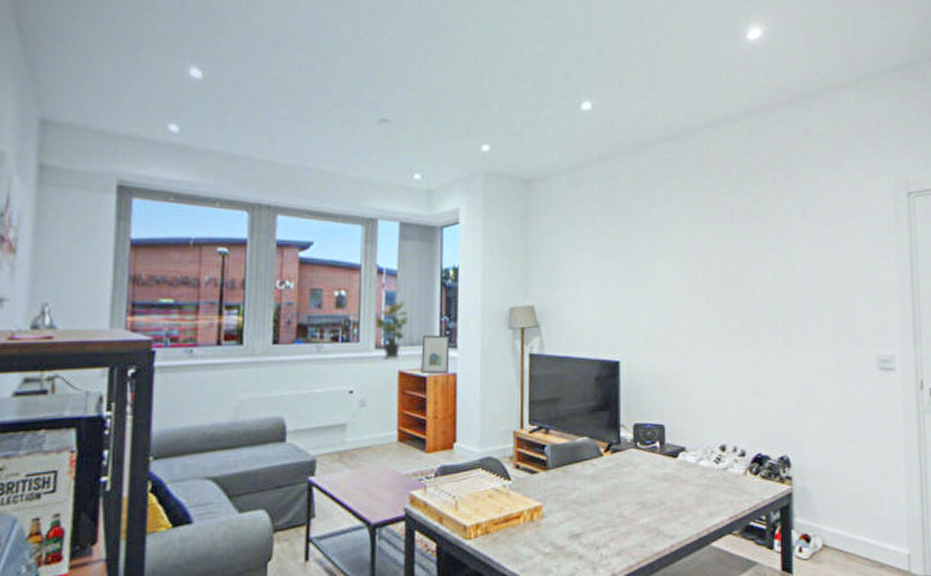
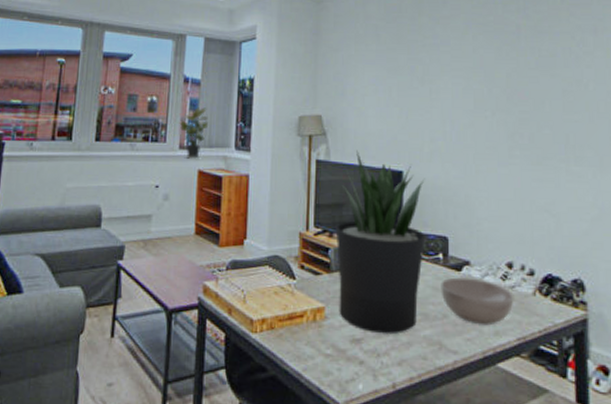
picture frame: present [421,335,450,373] -> none [218,138,244,174]
planter: none [551,341,643,526] -> present [335,150,426,333]
bowl: none [657,463,727,507] -> present [440,277,514,324]

